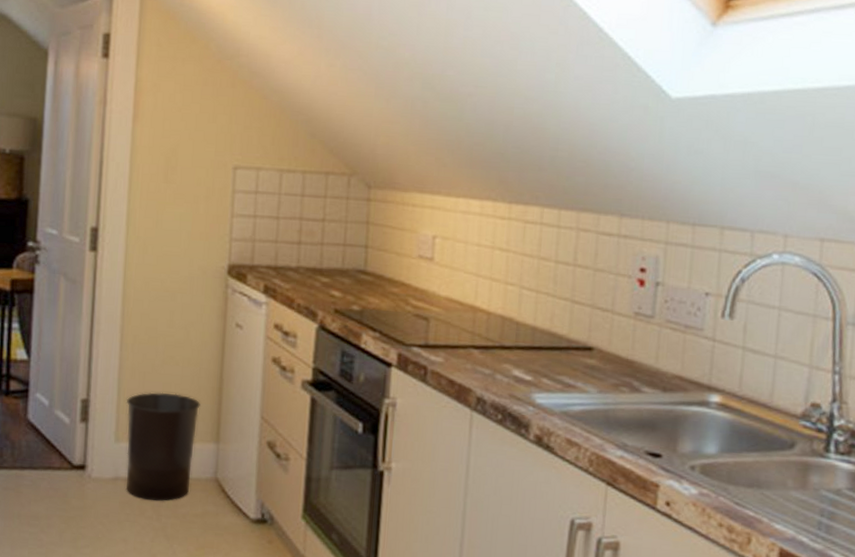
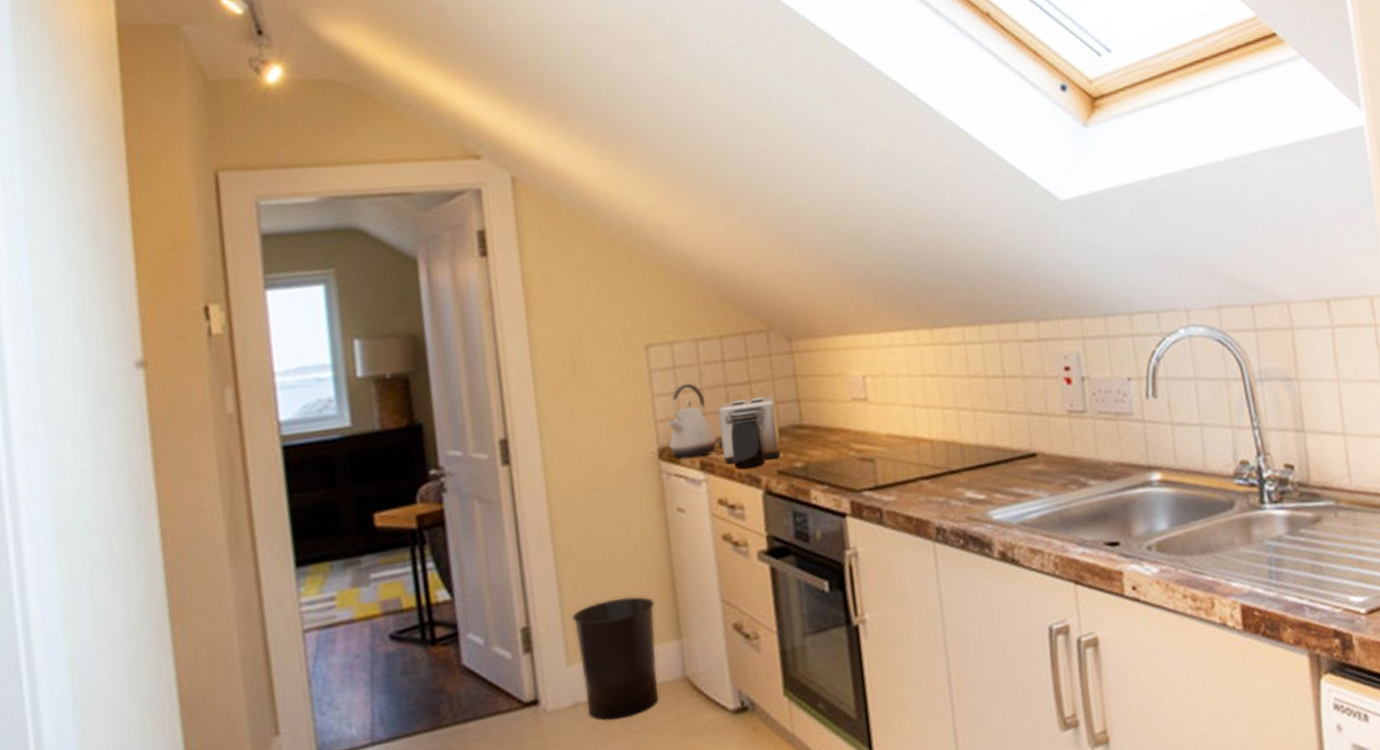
kettle: none [238,209,284,282] -> present [667,383,717,460]
toaster: none [284,233,346,297] -> present [717,395,782,465]
jar: none [294,246,332,303] -> present [724,410,766,471]

